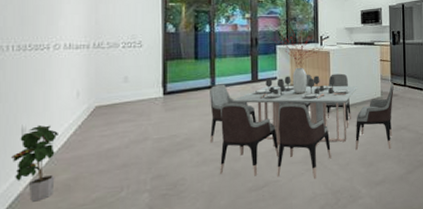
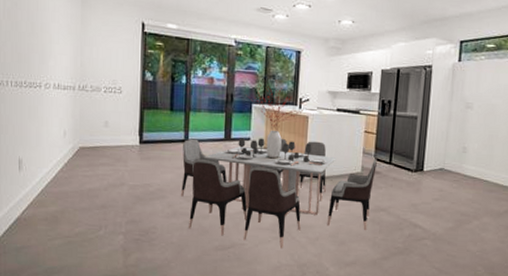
potted plant: present [12,124,58,202] -> none [11,158,48,227]

